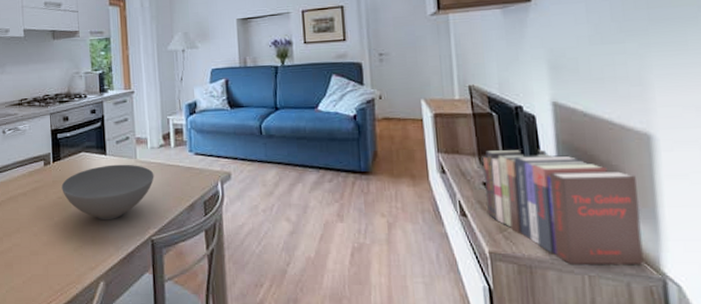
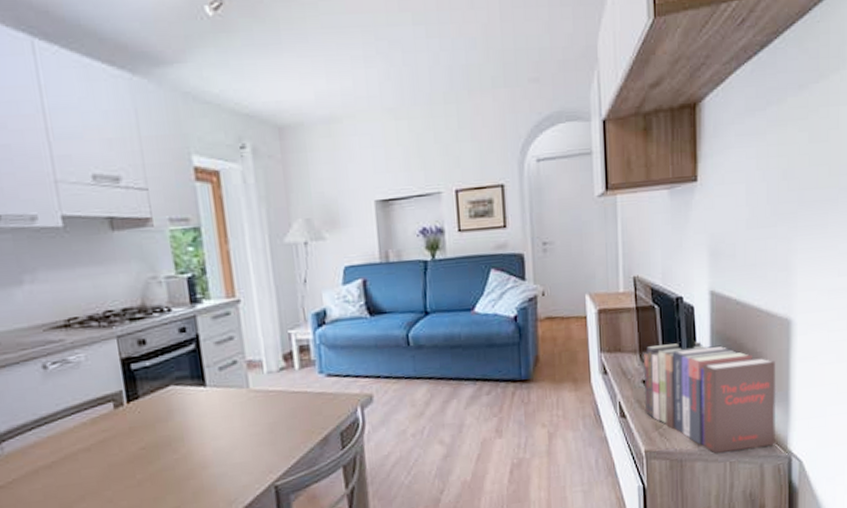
bowl: present [61,164,154,220] -> none [143,395,275,470]

